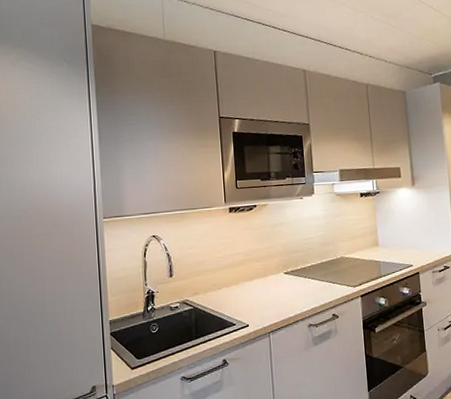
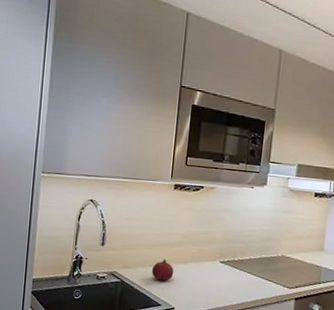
fruit: none [221,280,243,301] -> present [151,259,174,281]

